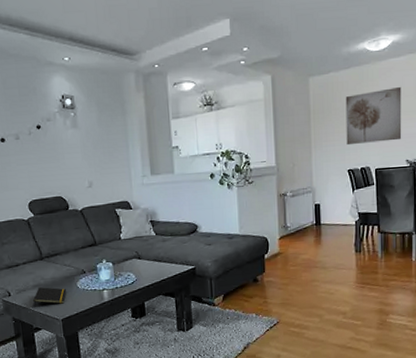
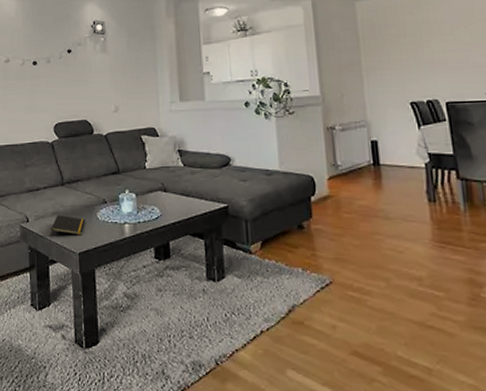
wall art: present [345,86,402,146] -> none [400,10,478,75]

